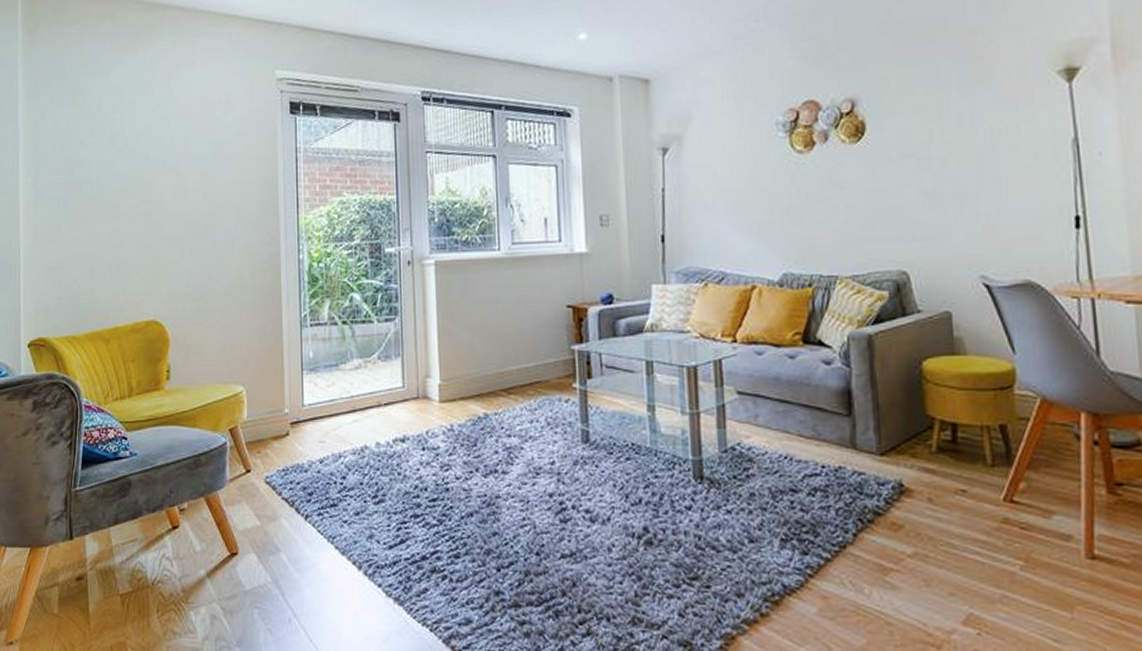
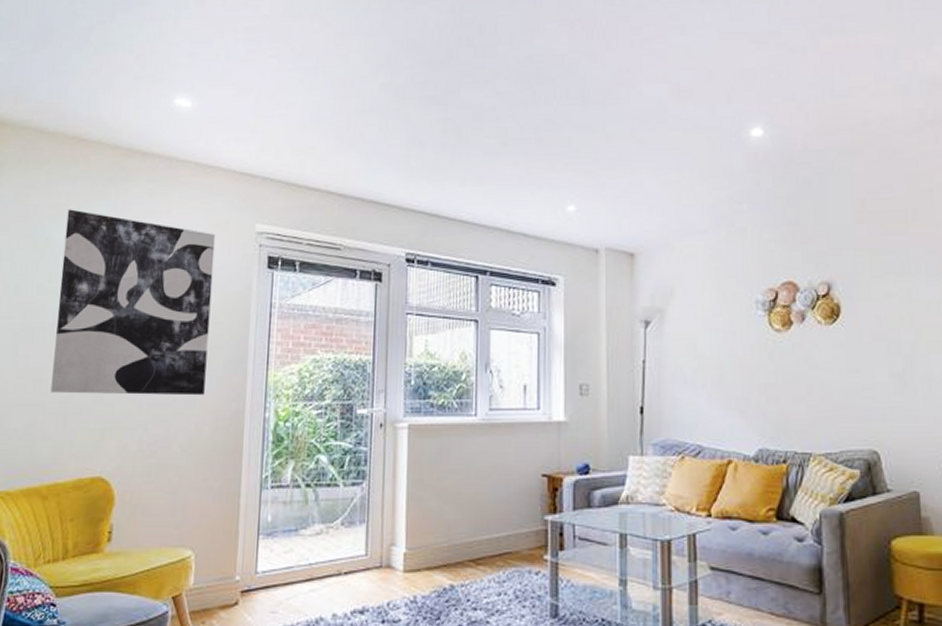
wall art: none [100,65,241,243] -> present [50,209,216,396]

